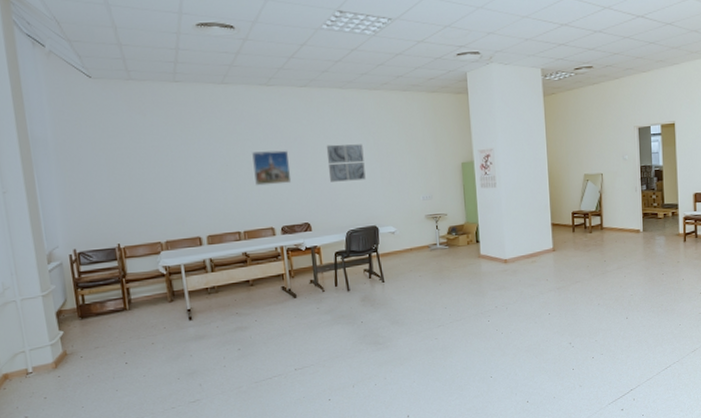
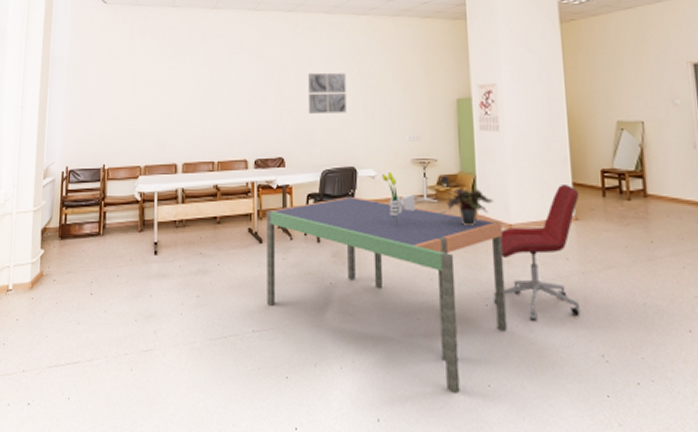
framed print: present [252,150,292,186] -> none [234,77,270,113]
dining table: none [297,250,504,387] -> present [266,196,508,393]
bouquet: none [401,228,431,270] -> present [382,173,416,225]
potted plant: none [455,235,493,264] -> present [447,187,494,225]
office chair: none [493,224,556,327] -> present [492,183,581,321]

